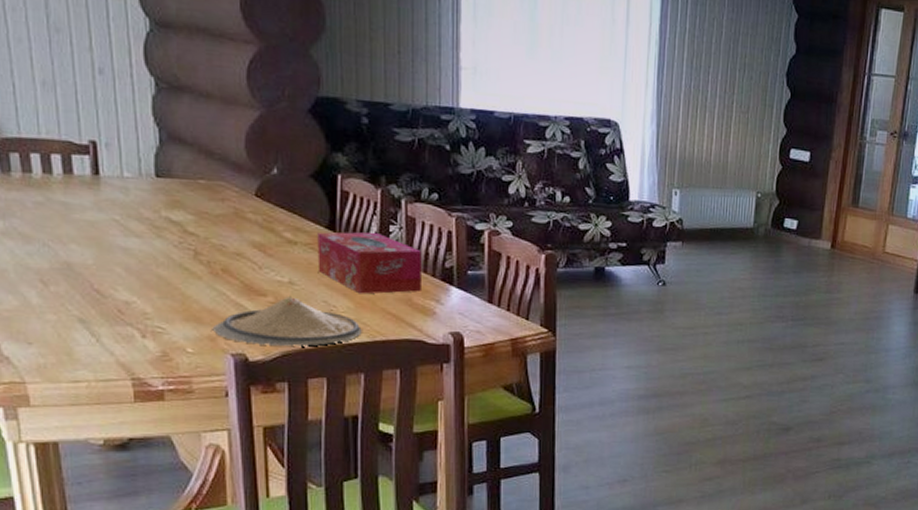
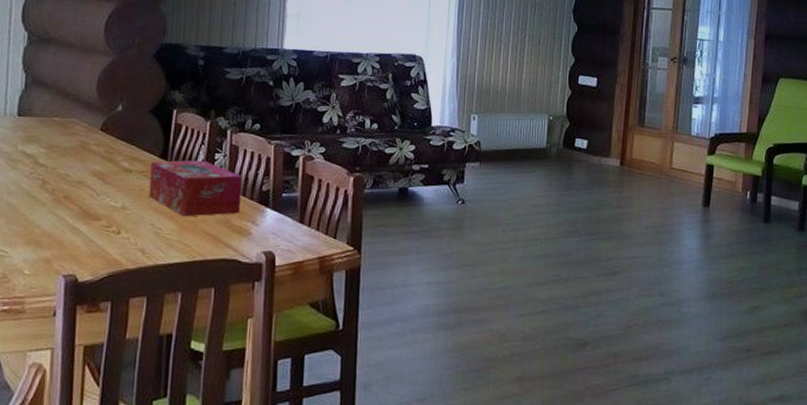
plate: present [212,295,362,347] -> none [49,219,183,267]

